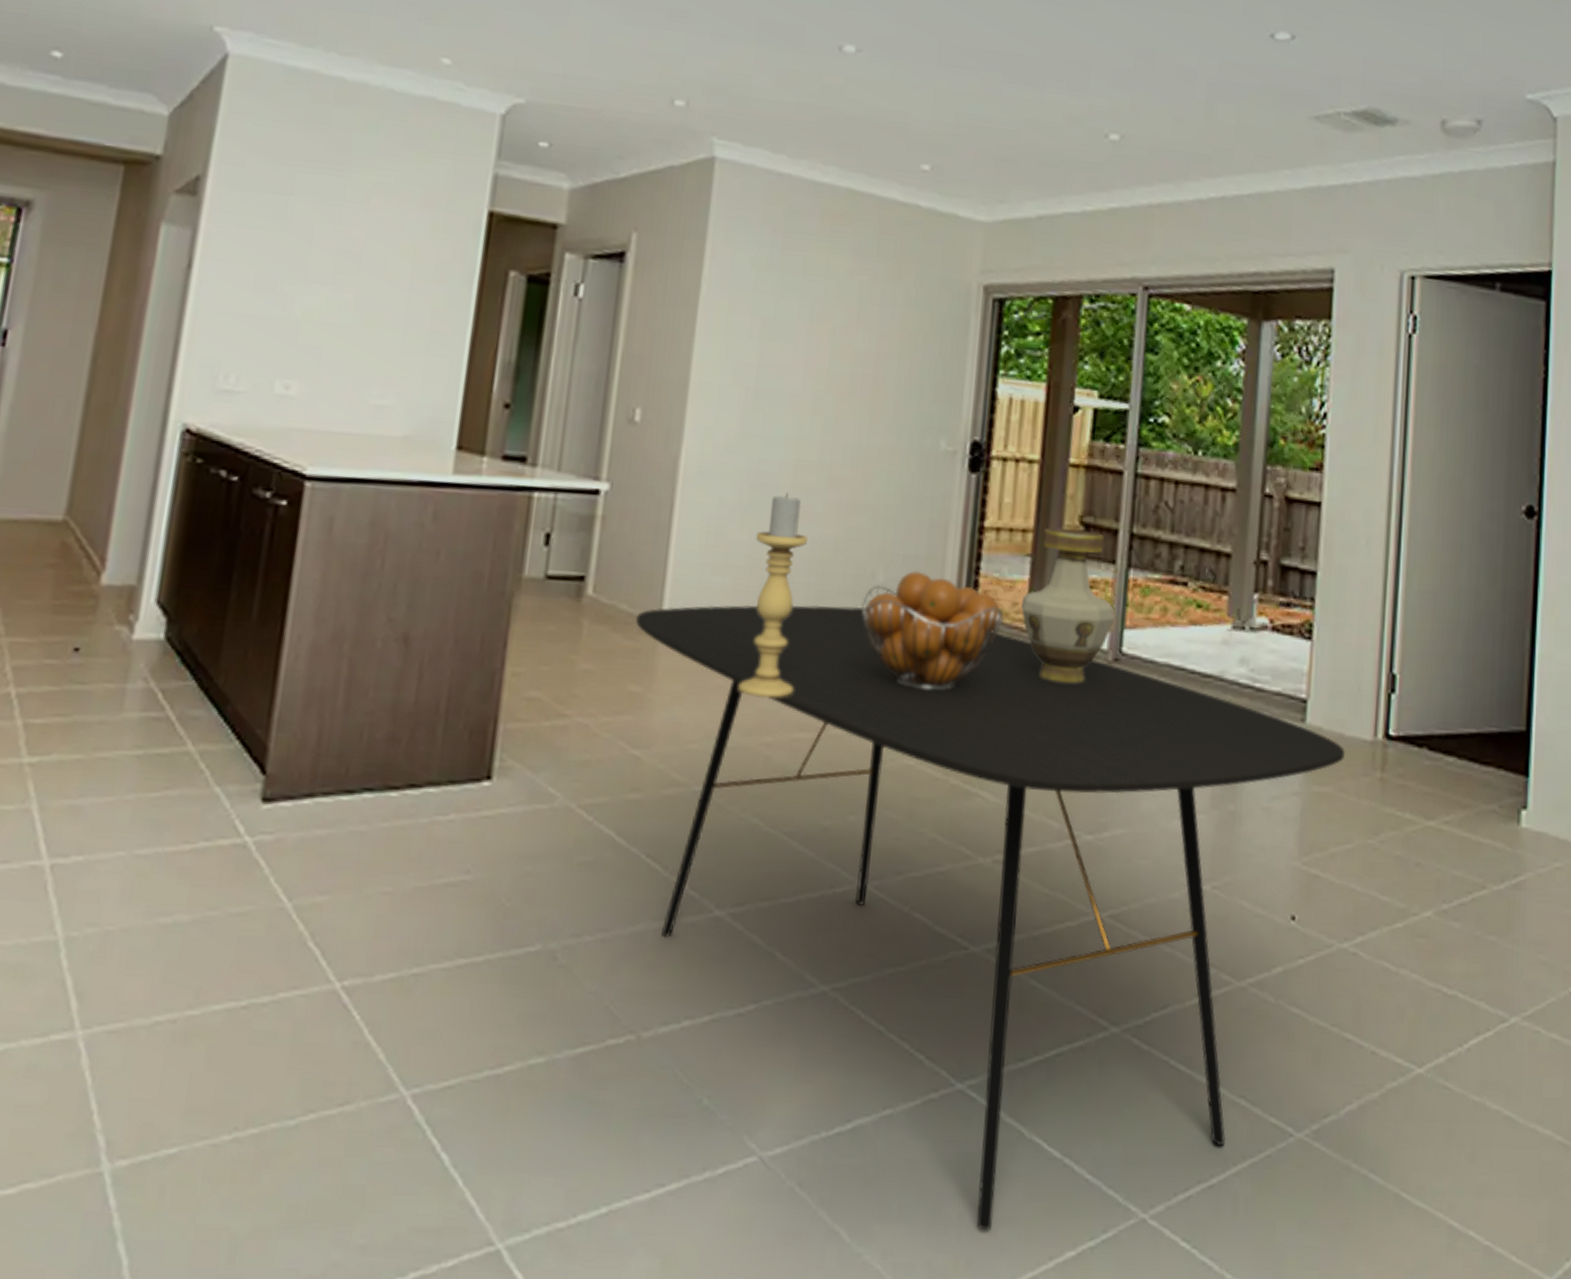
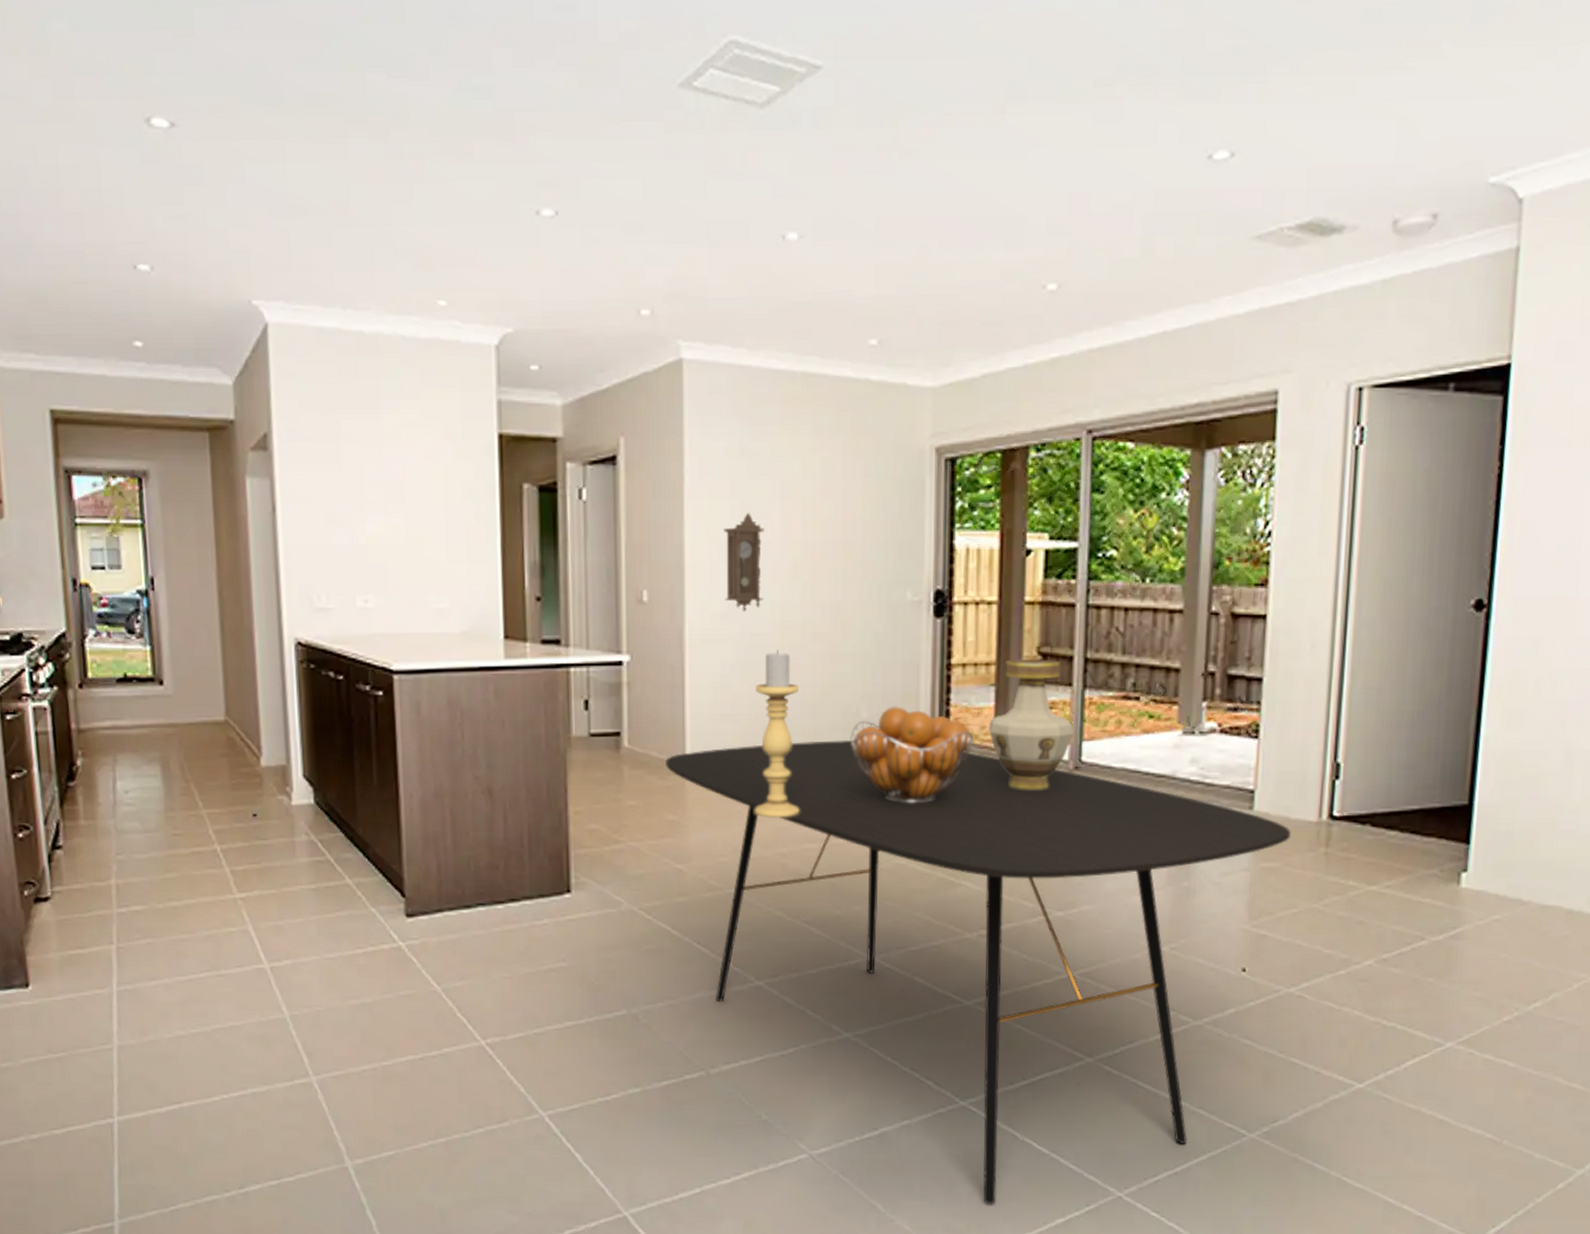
pendulum clock: none [732,332,787,446] -> present [723,513,764,613]

